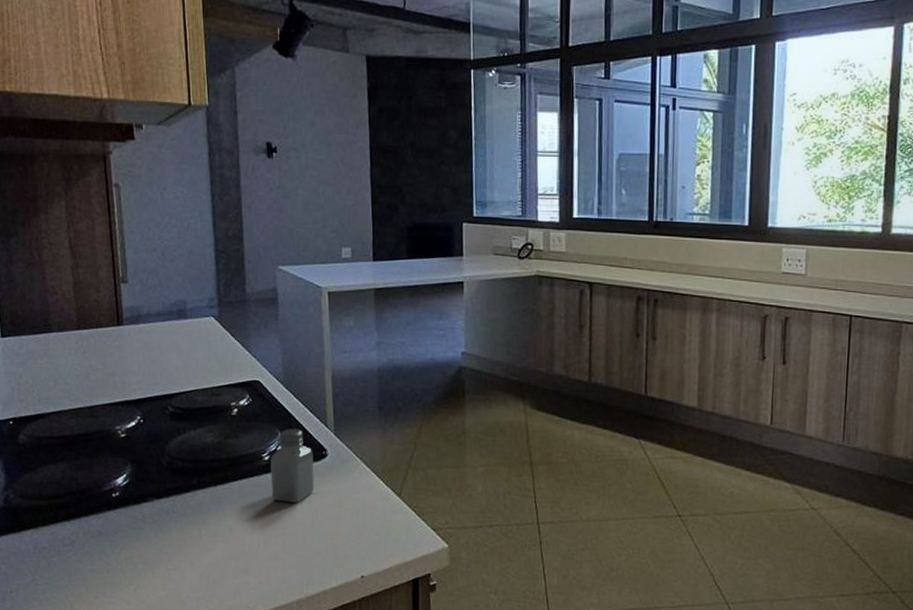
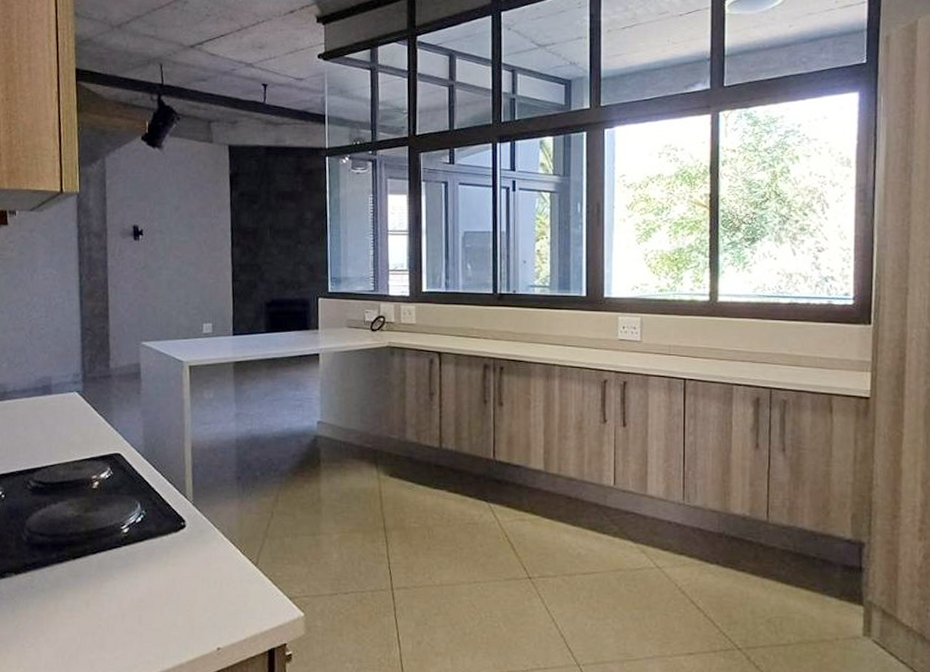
saltshaker: present [271,428,314,503] -> none [129,499,173,575]

